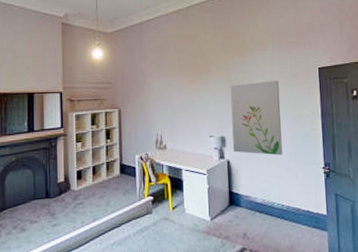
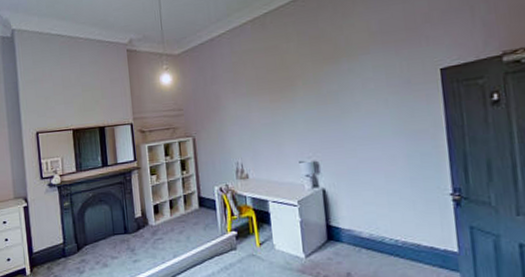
wall art: present [230,80,283,156] -> none [321,90,394,181]

